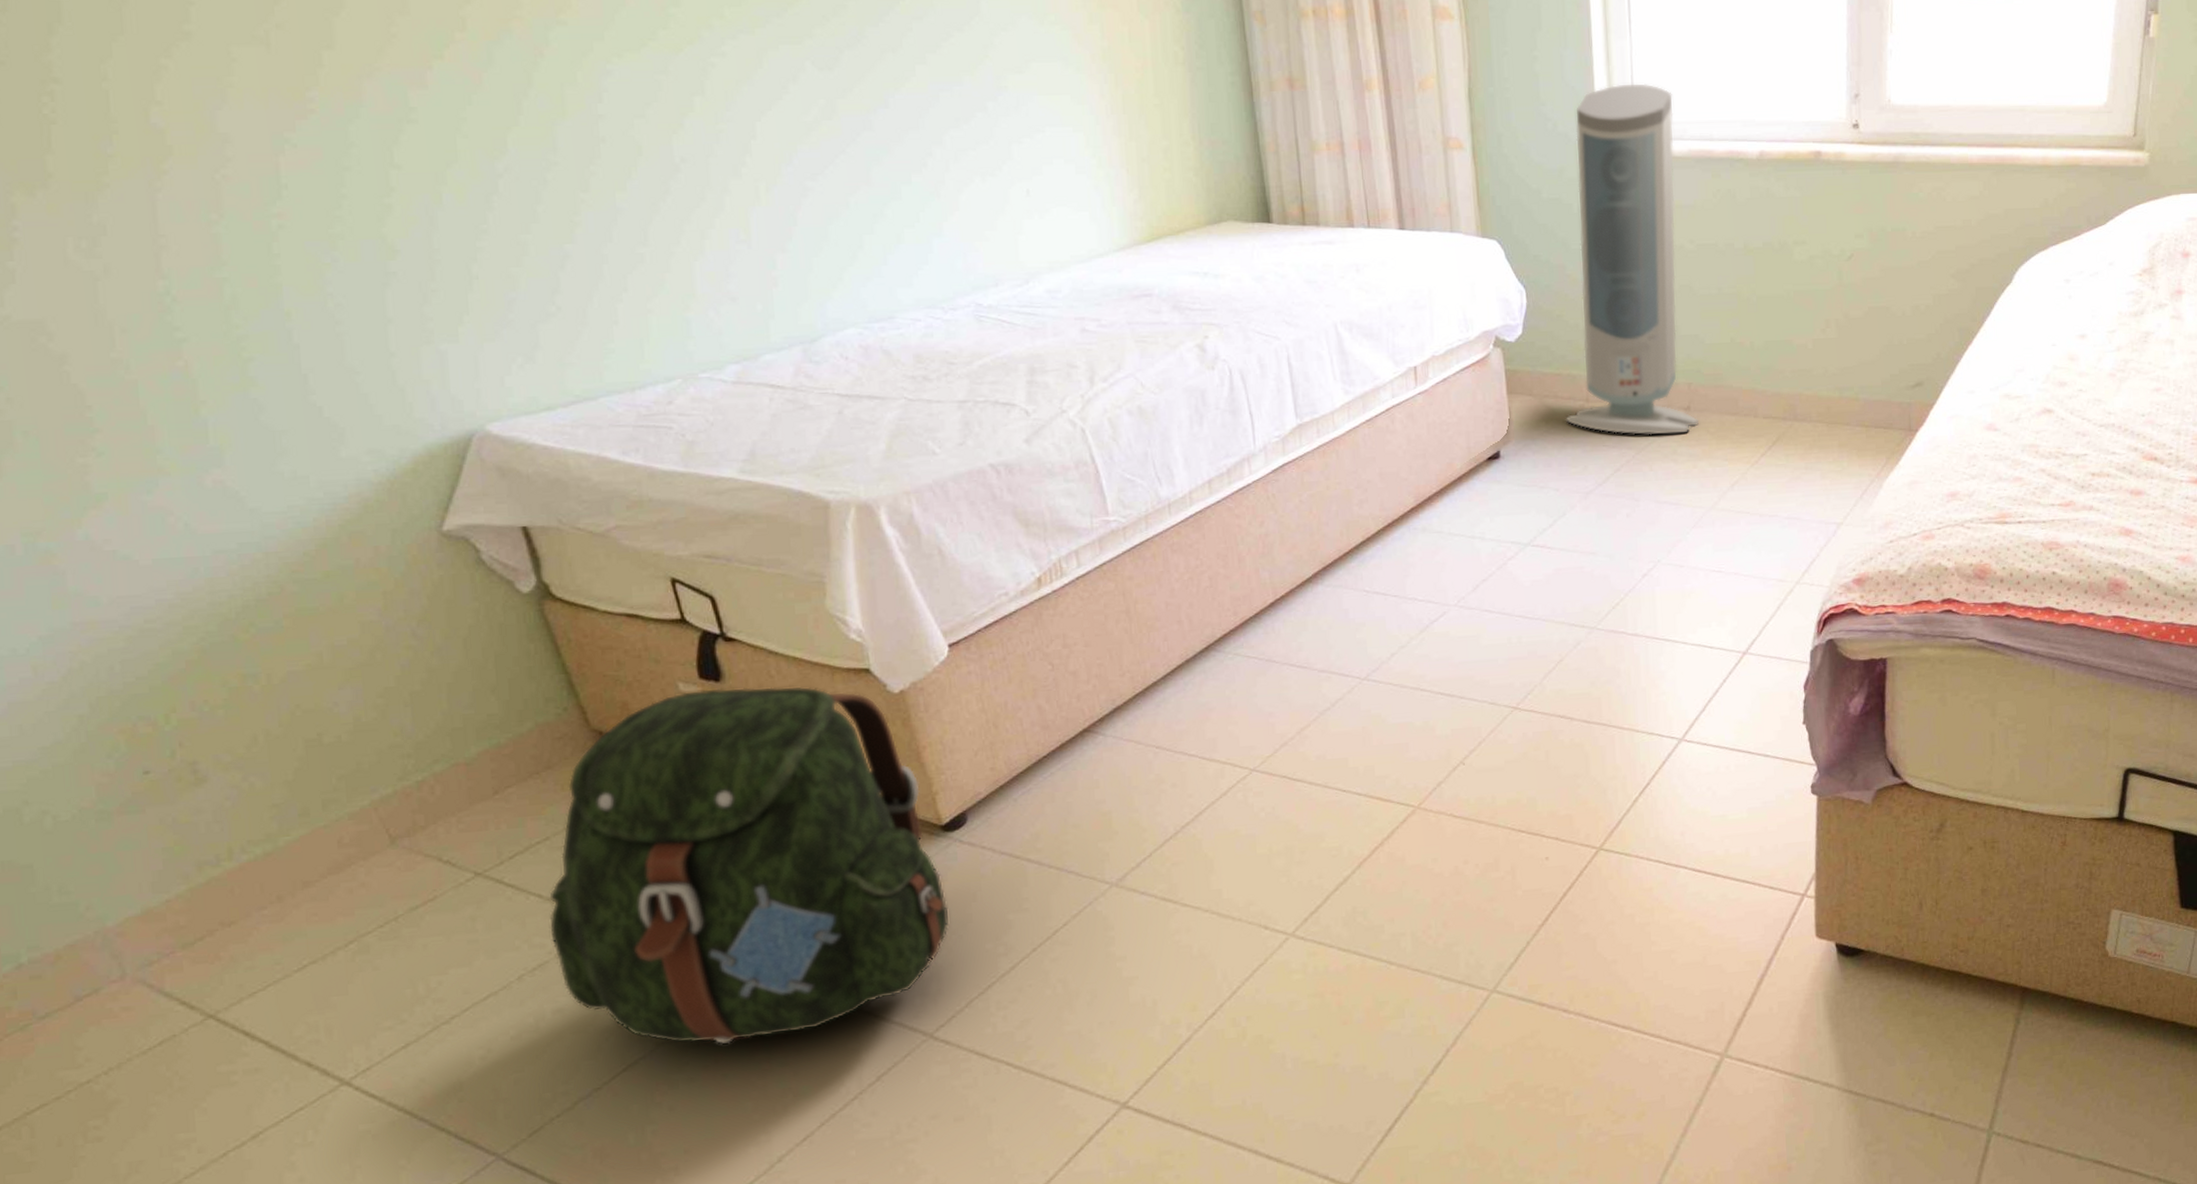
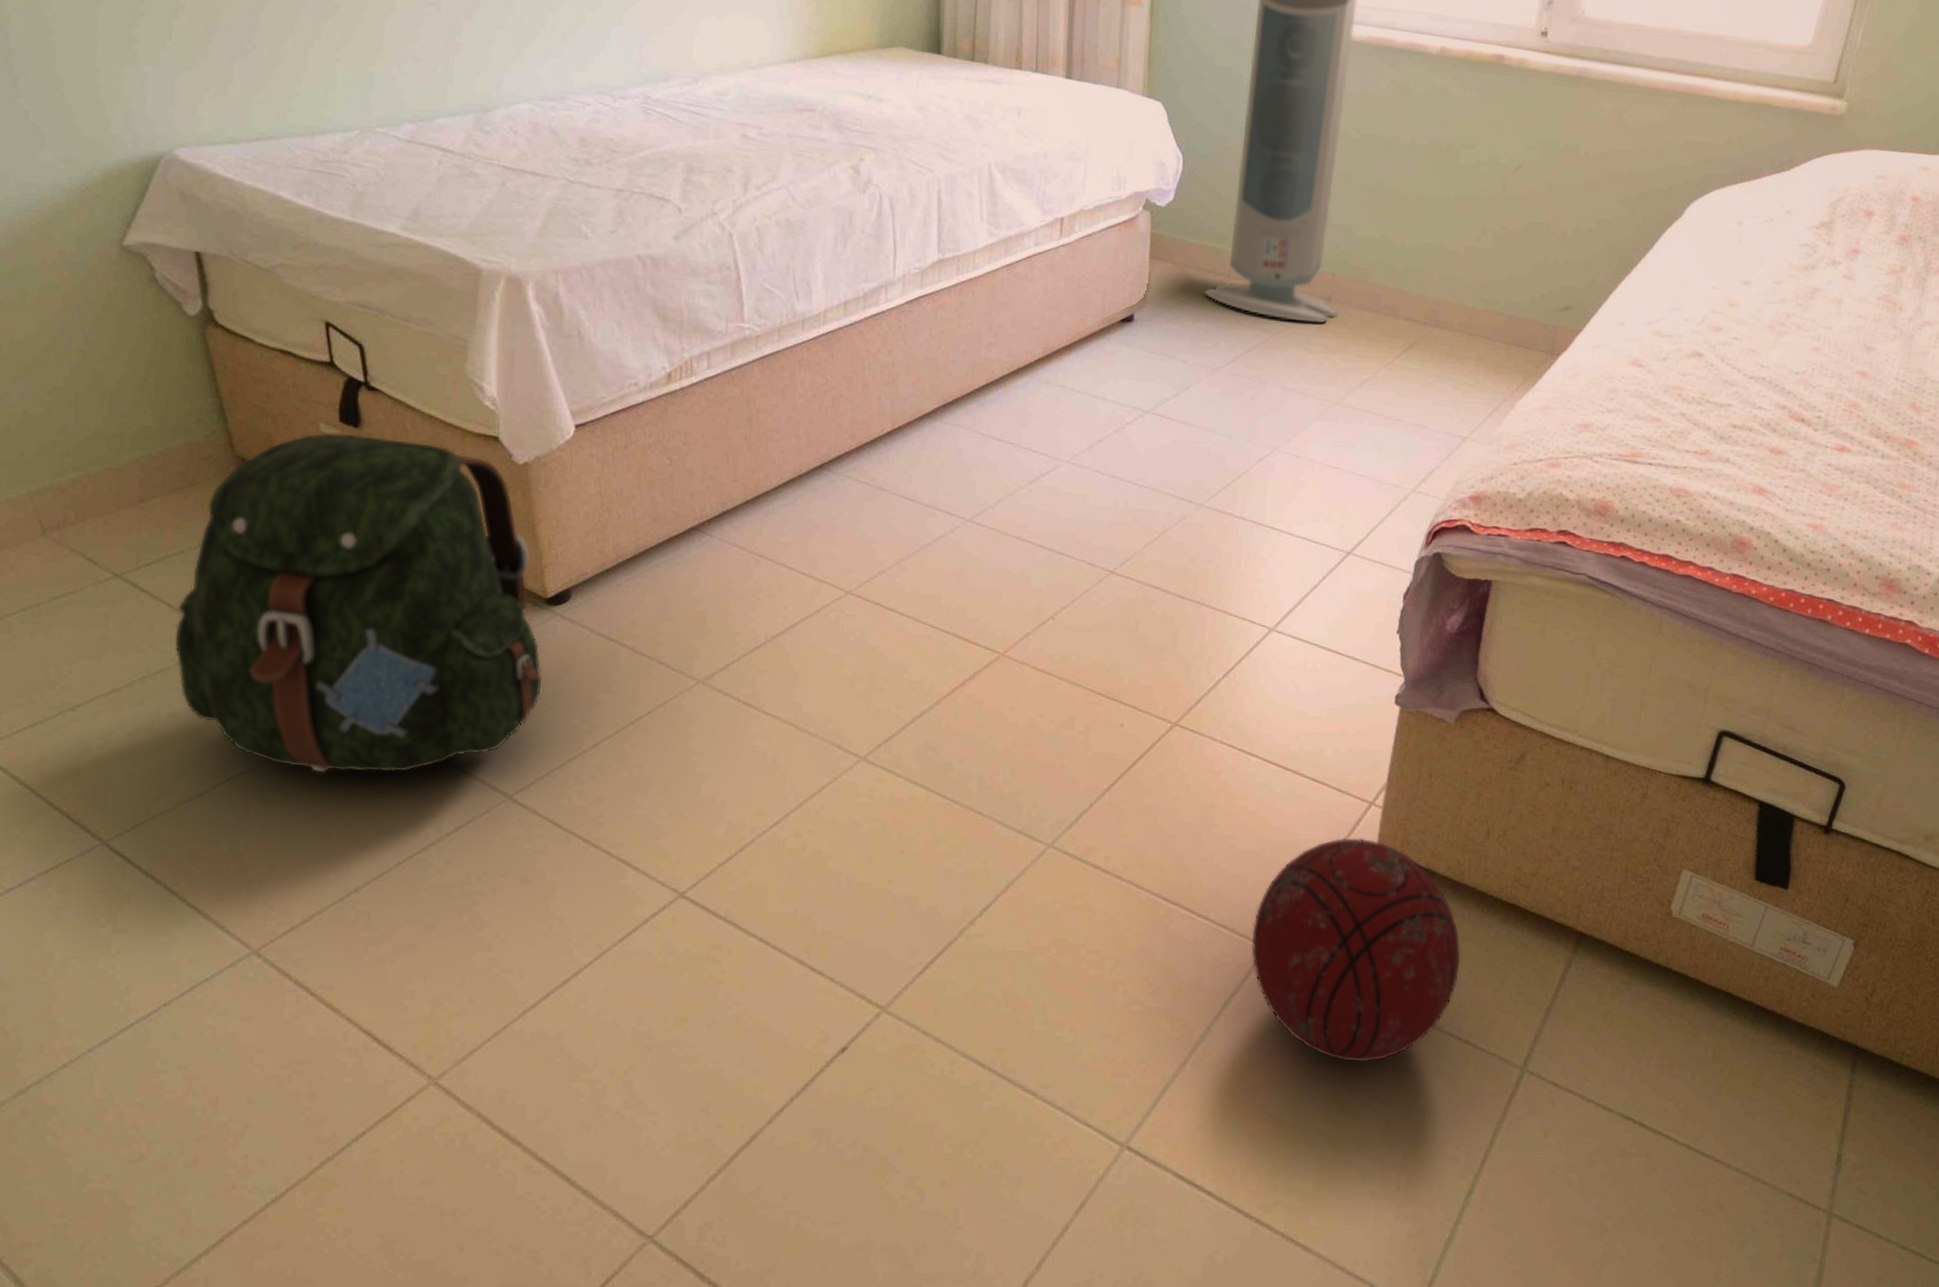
ball: none [1705,931,1914,1156] -> present [1251,838,1461,1063]

